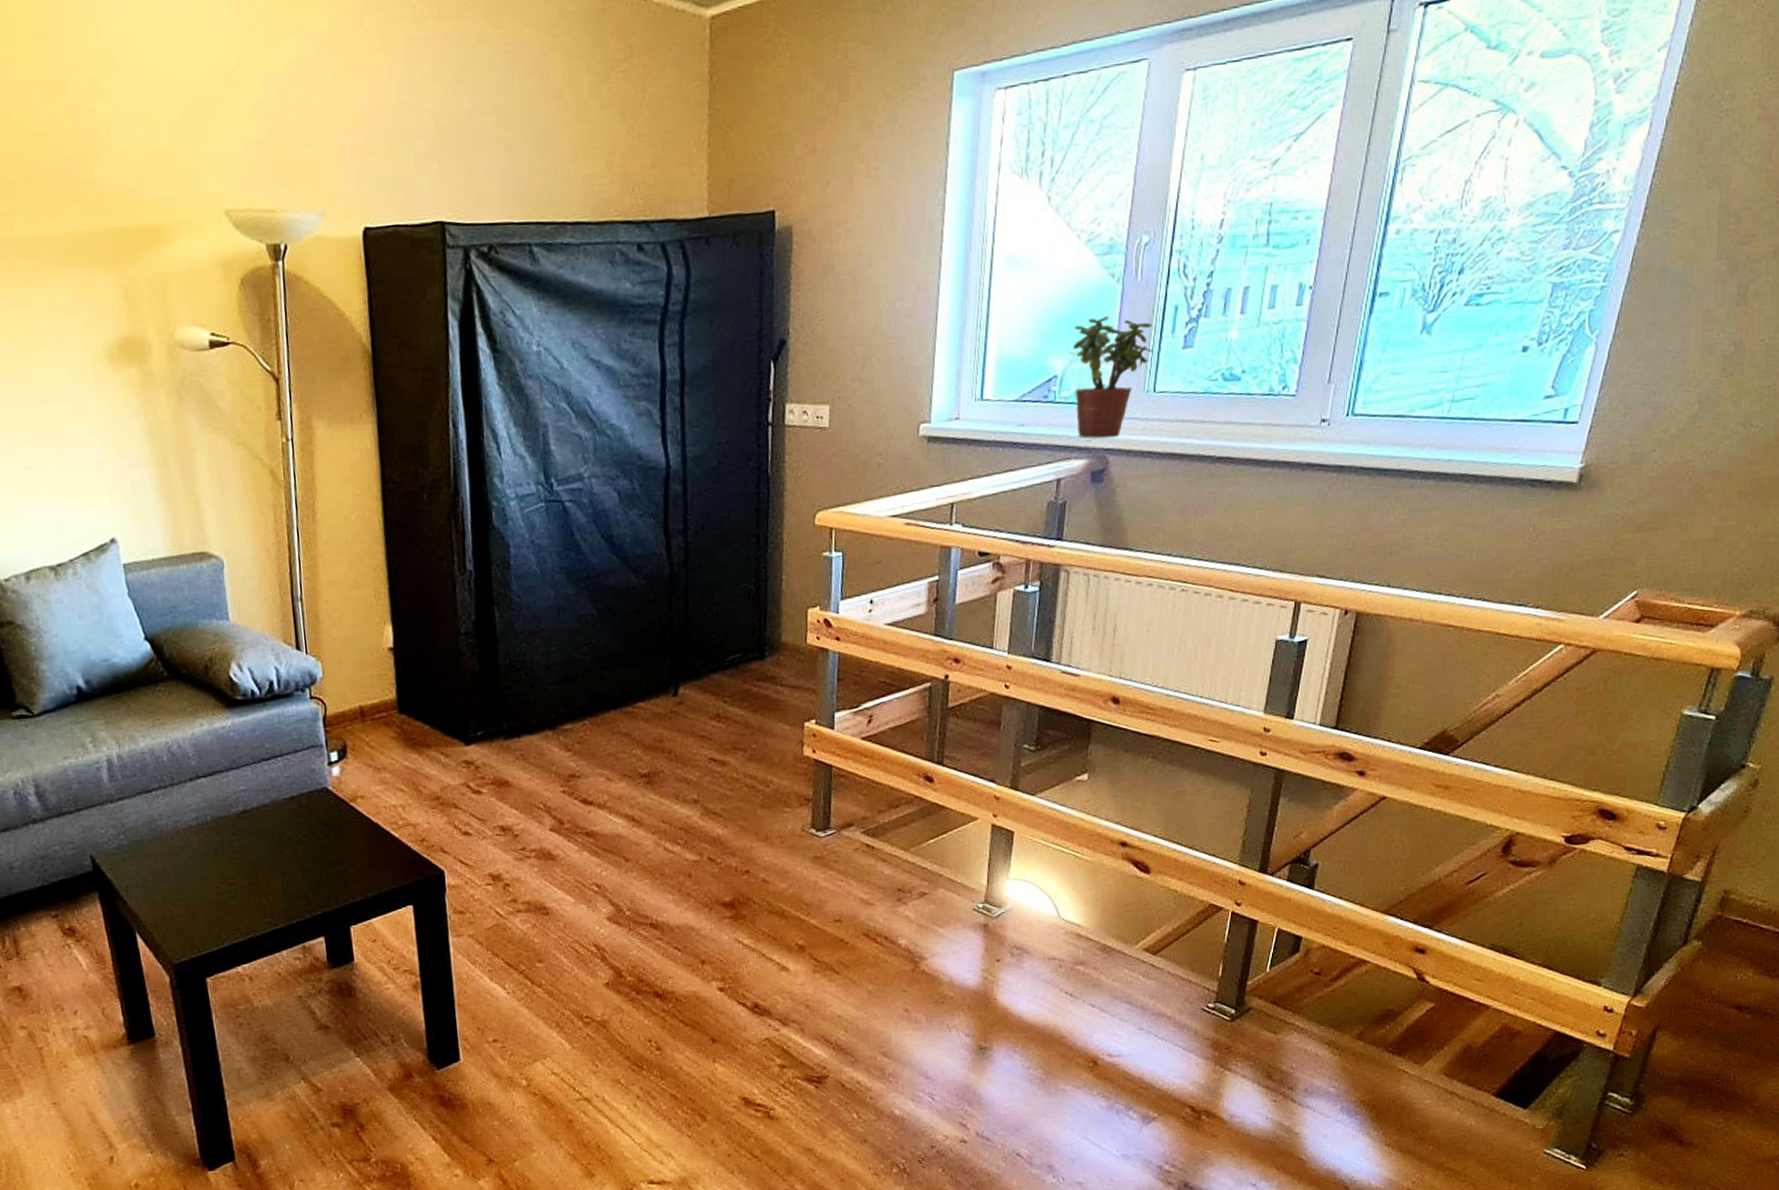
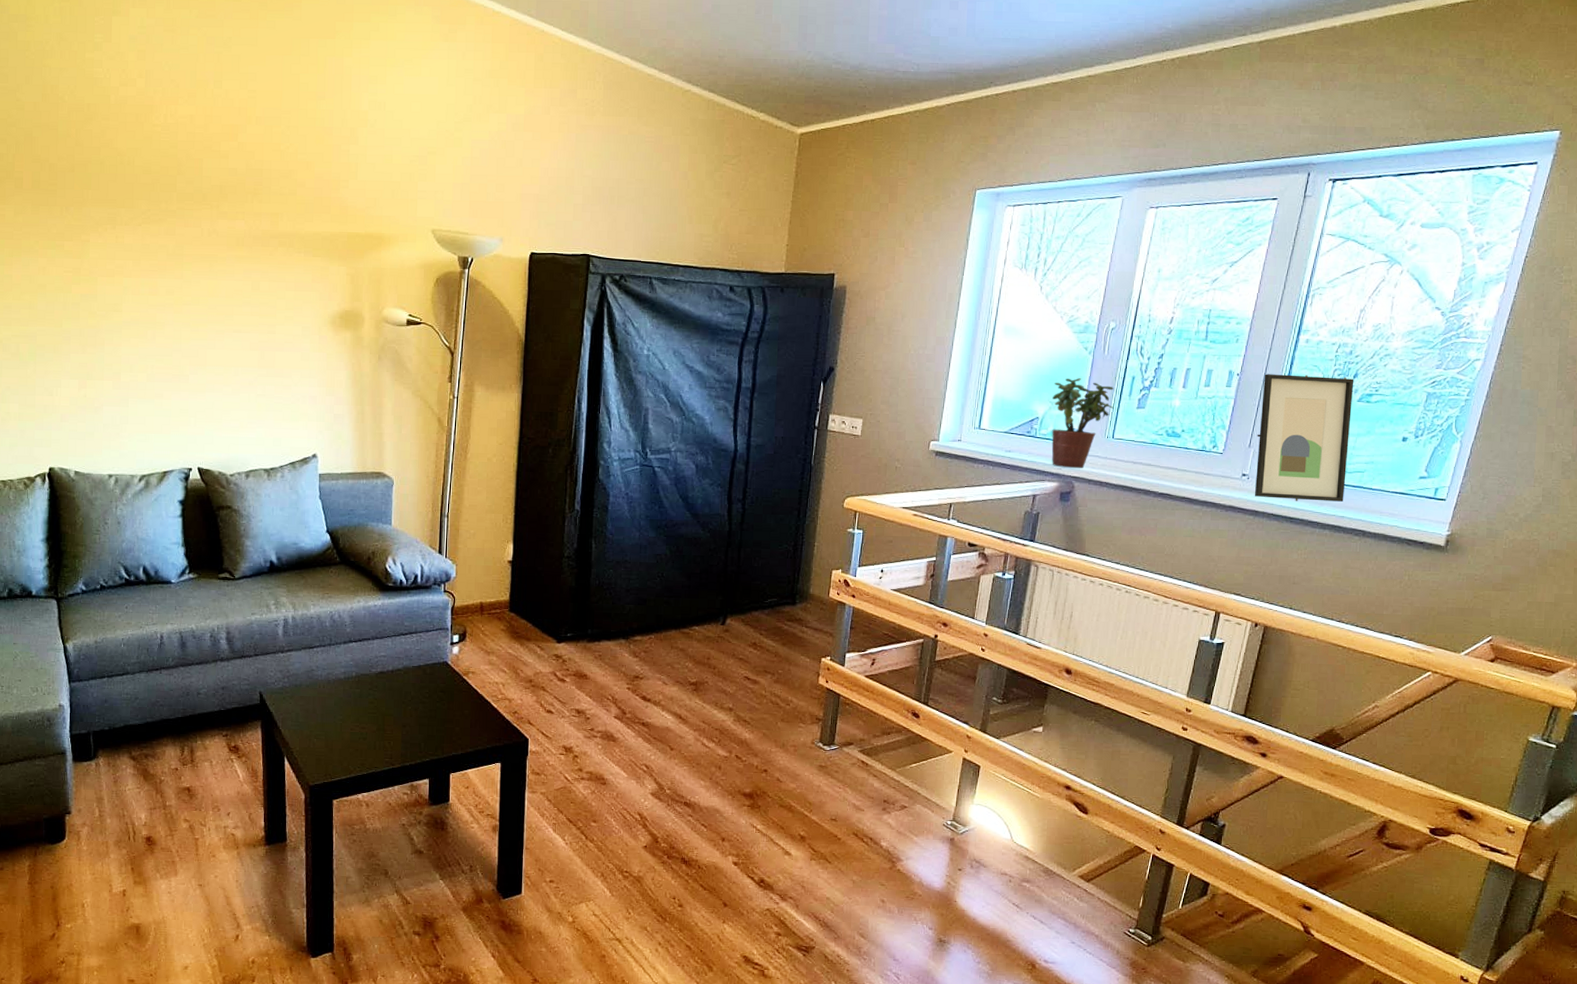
picture frame: none [1337,275,1460,447] -> present [1254,374,1354,502]

